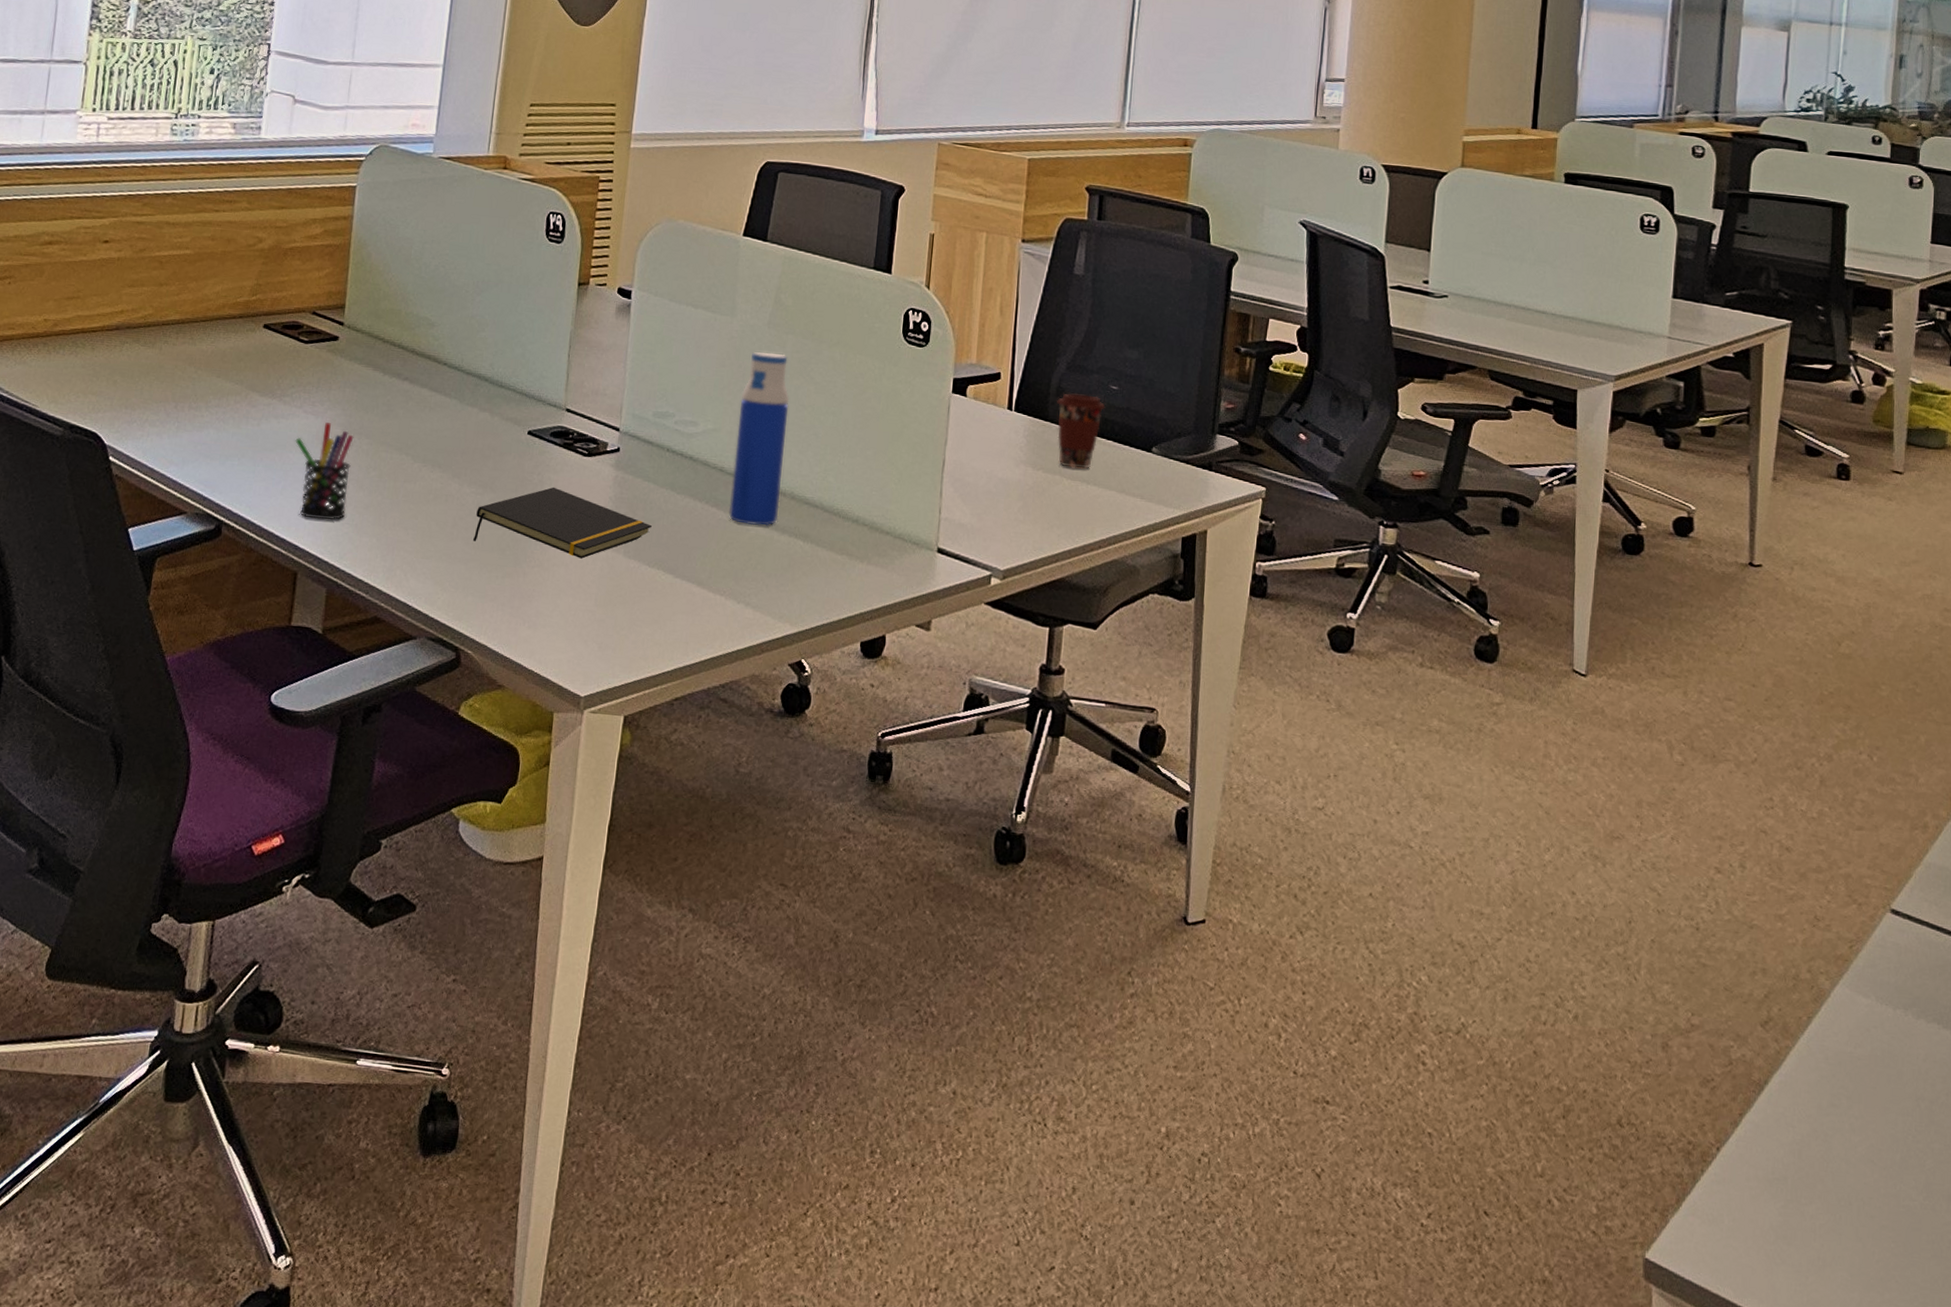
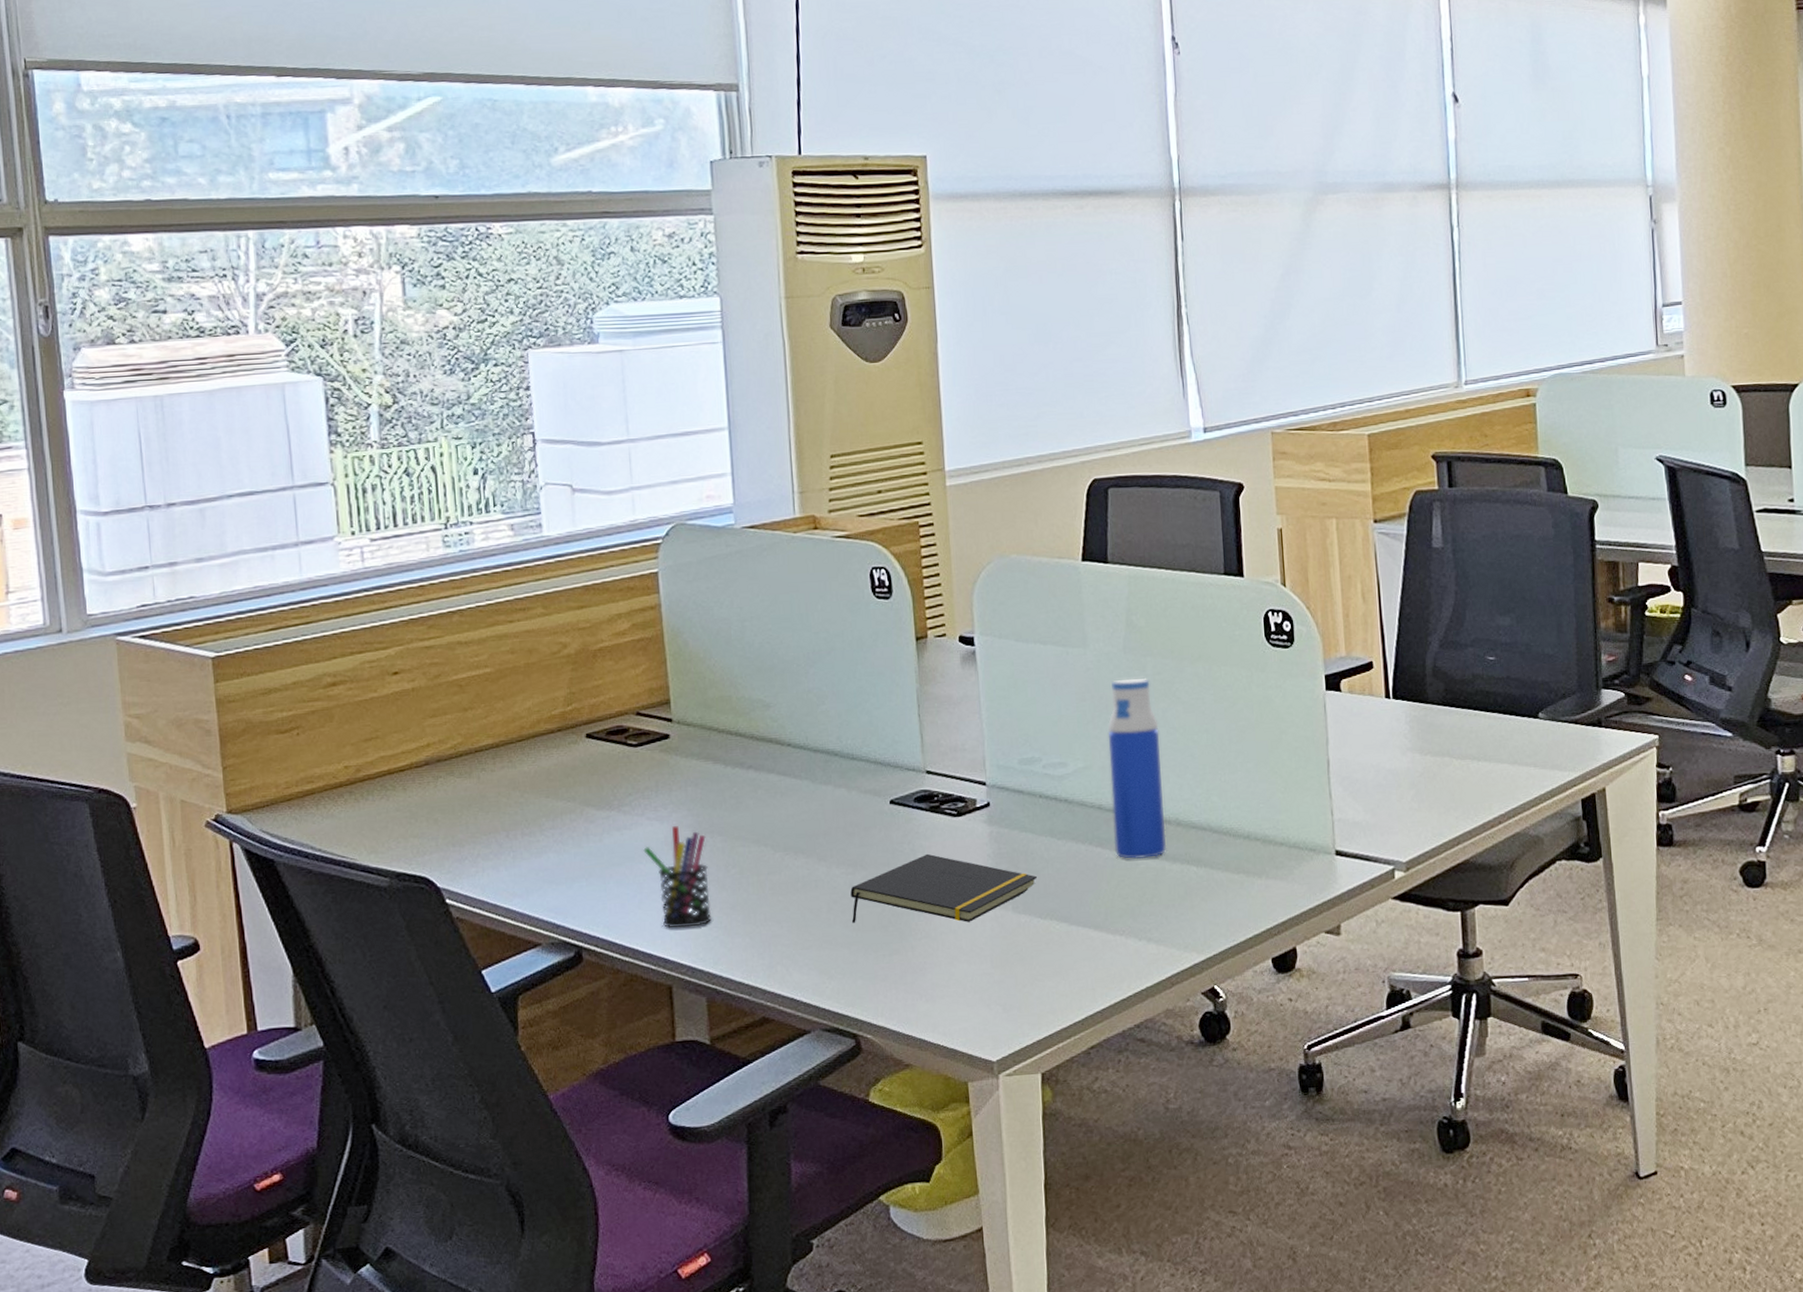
coffee cup: present [1056,393,1106,469] -> none [1434,670,1485,747]

